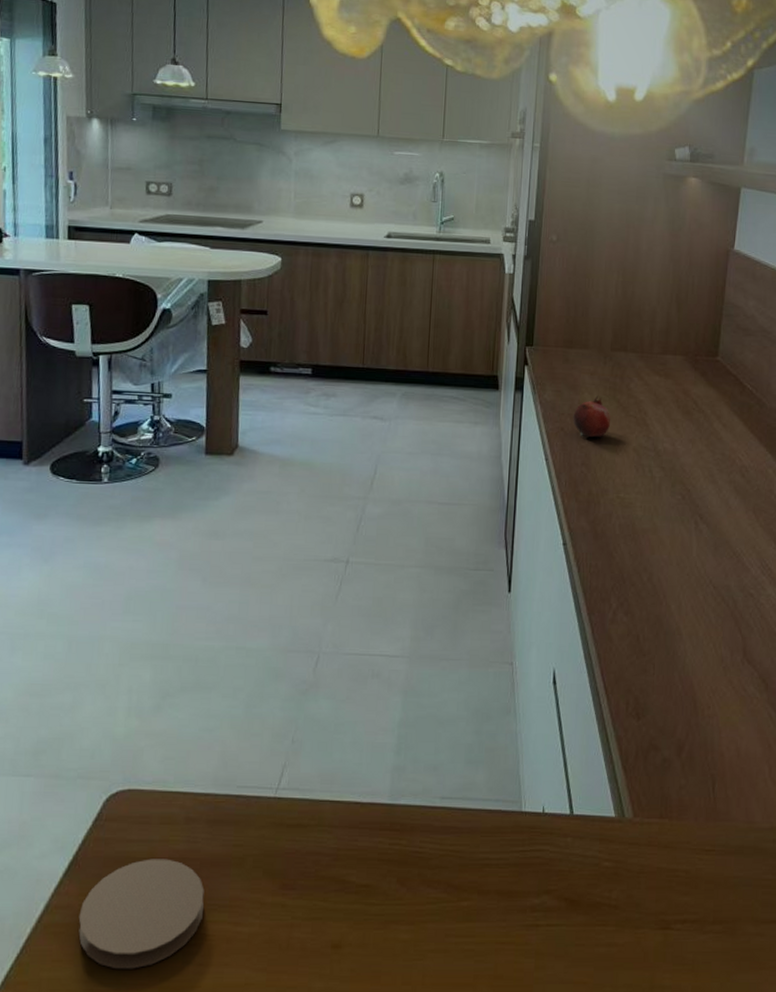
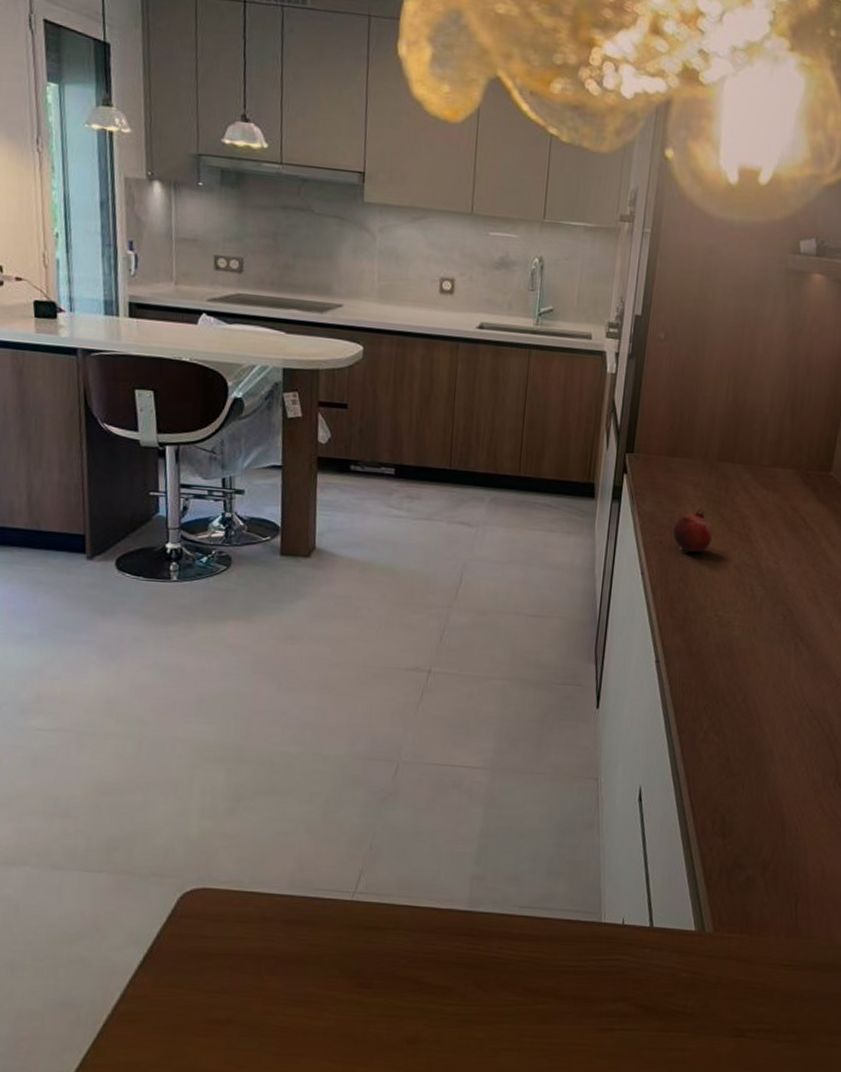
coaster: present [78,859,205,969] -> none [154,954,280,1056]

